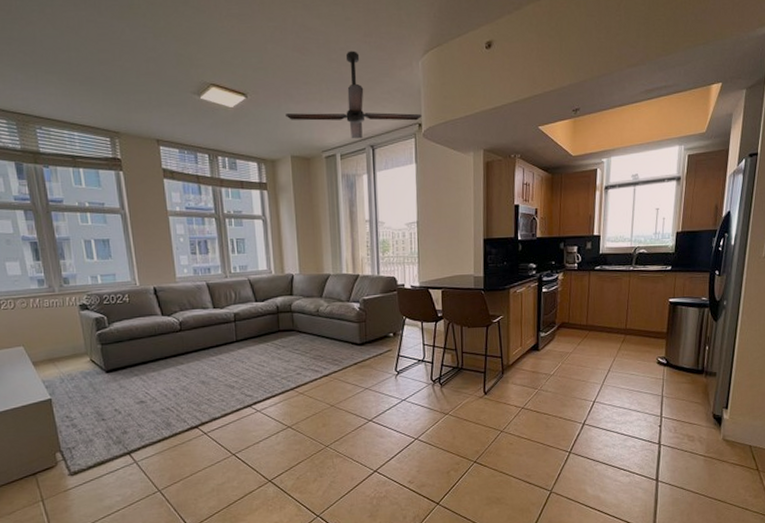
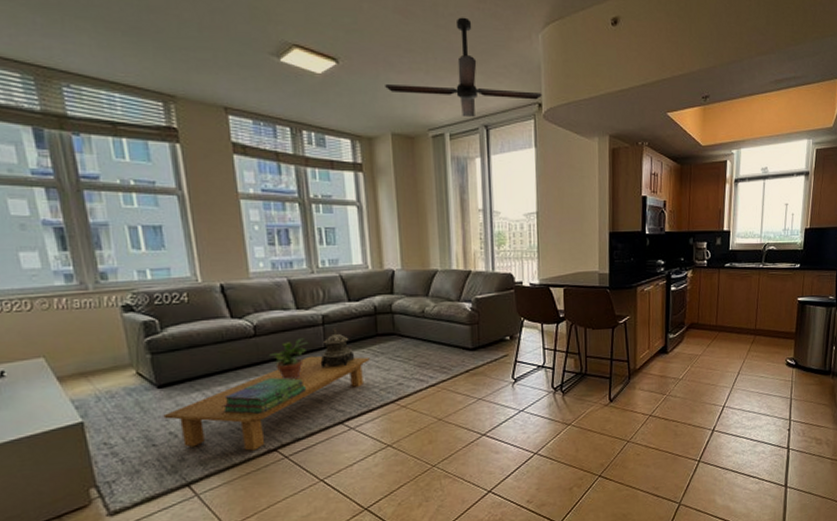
coffee table: none [110,348,273,427] -> present [163,355,370,451]
stack of books: none [156,365,222,397] -> present [223,377,307,415]
potted plant: none [191,333,223,369] -> present [268,338,309,380]
decorative urn: none [232,324,260,358] -> present [320,327,354,367]

